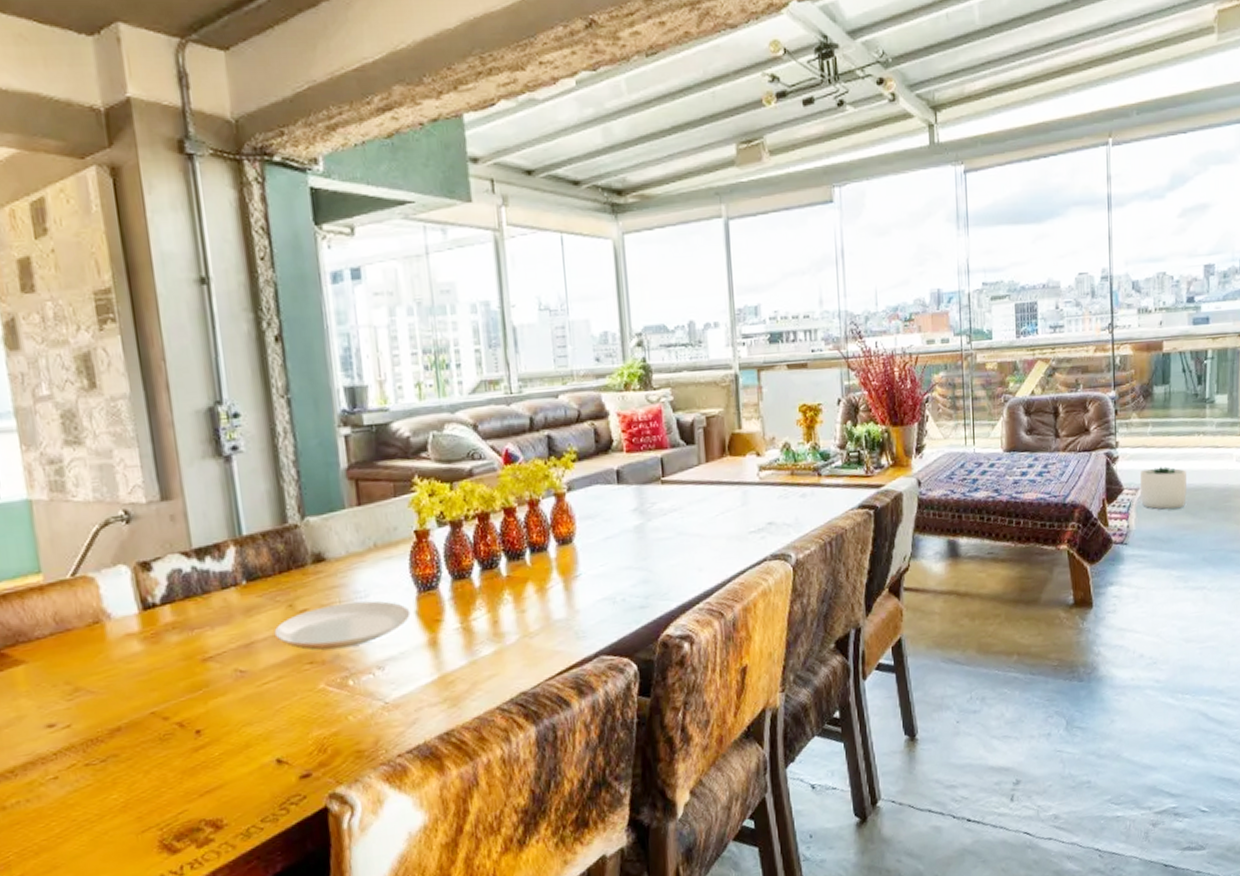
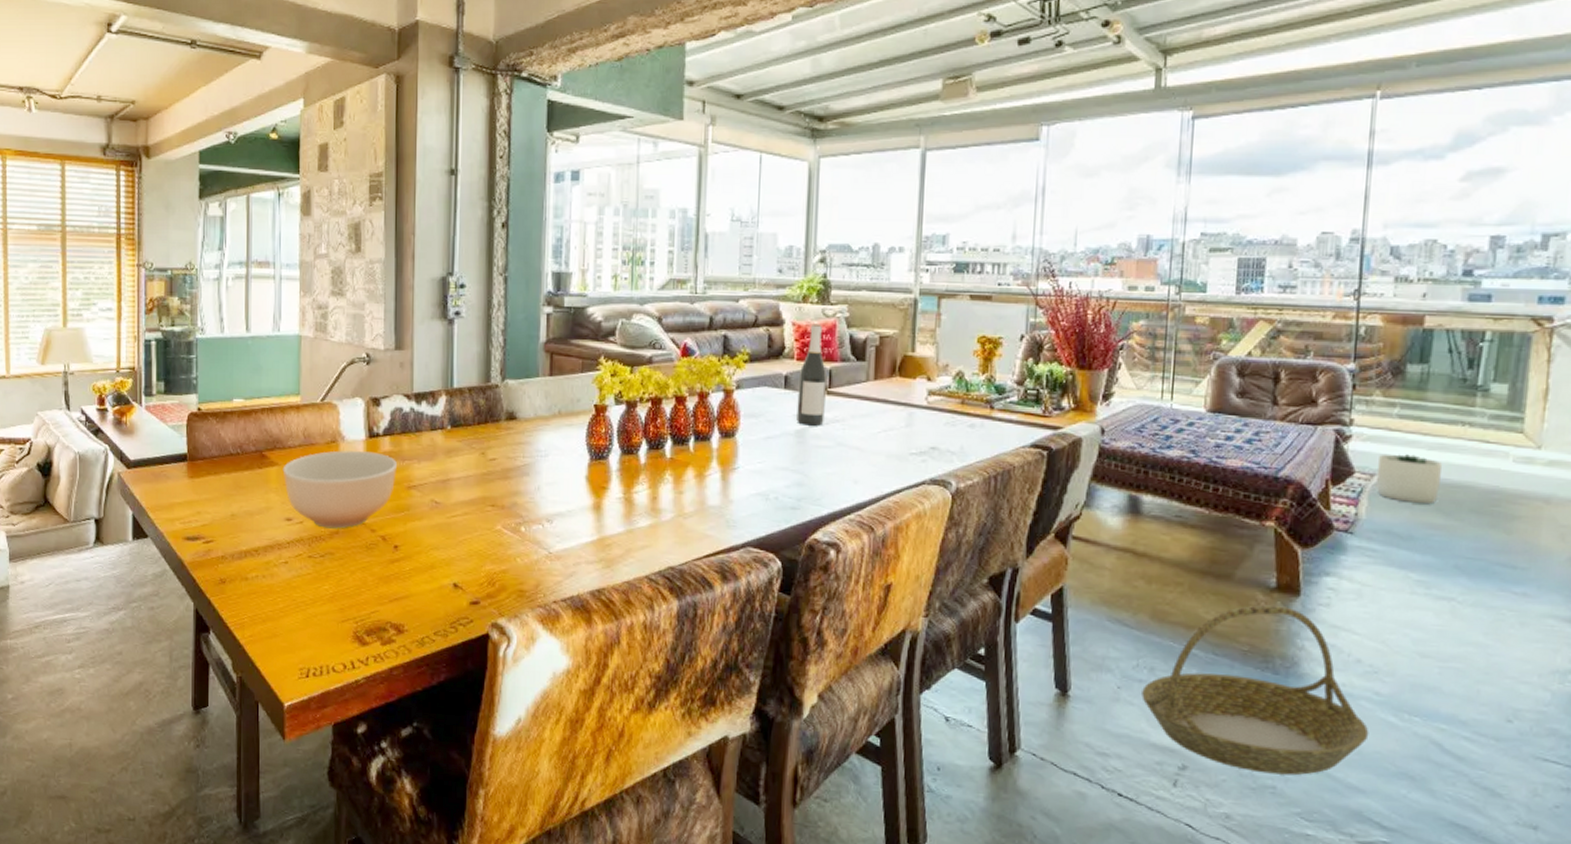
bowl: none [32,626,186,727] -> present [282,450,398,529]
plate: present [274,600,411,650] -> none [467,459,581,497]
wine bottle: none [630,411,662,520] -> present [796,323,828,426]
basket: none [977,619,1155,773] -> present [1142,605,1369,776]

